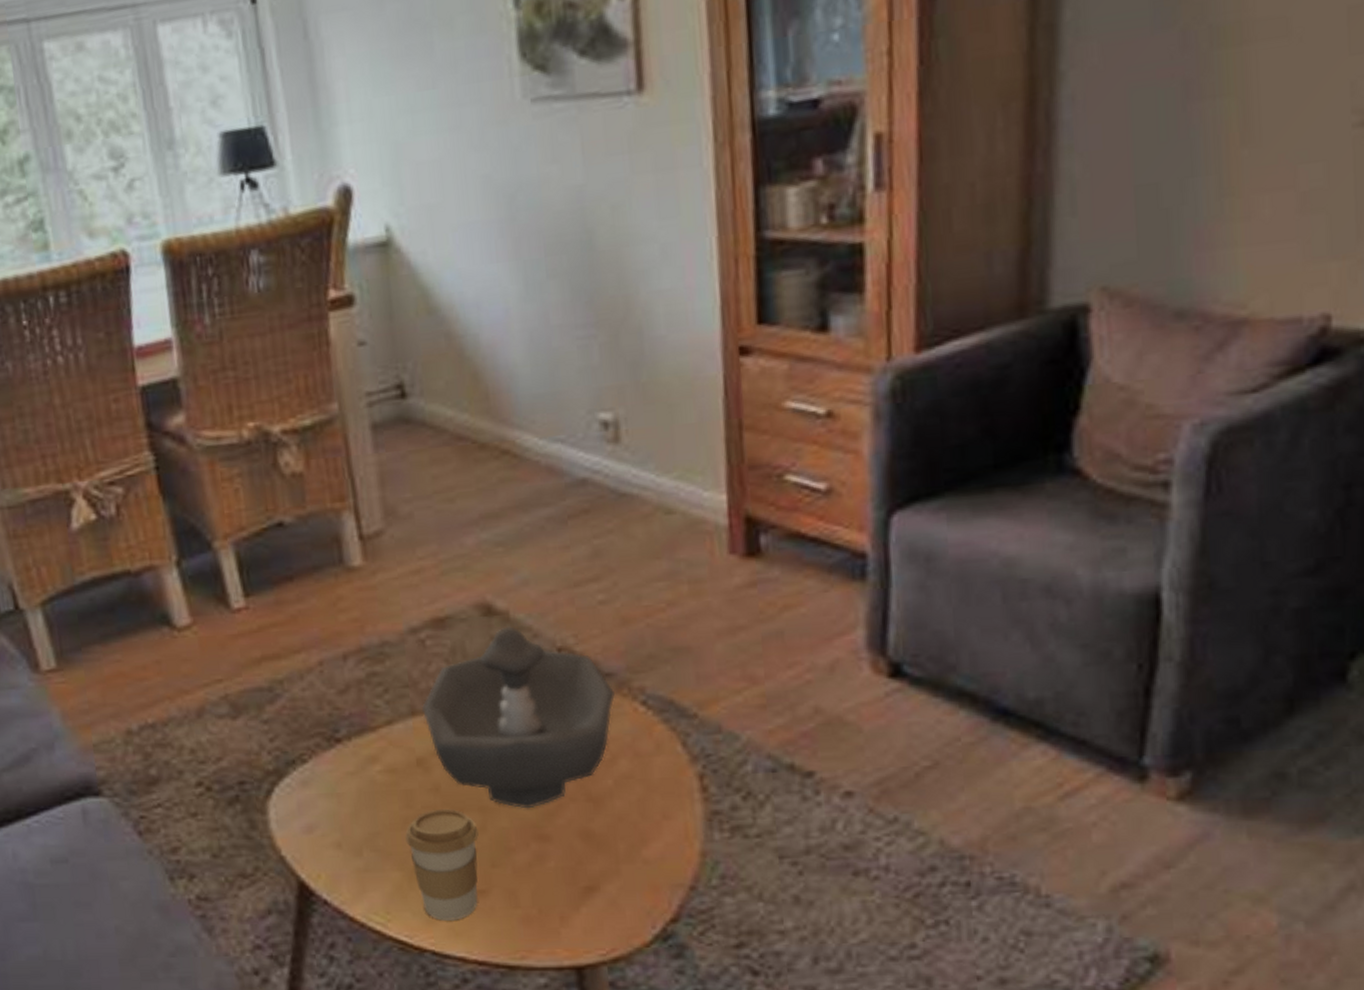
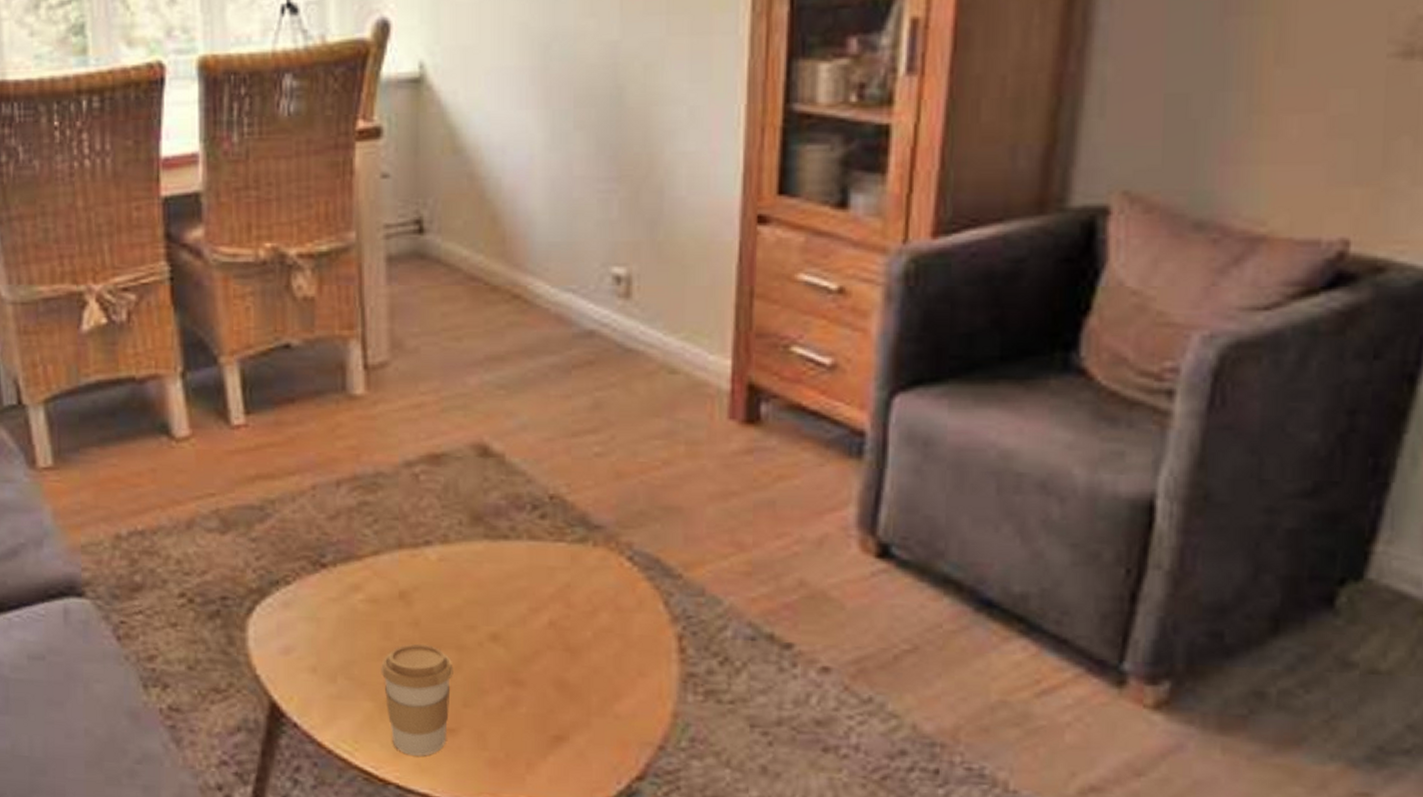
decorative bowl: present [421,626,616,809] -> none [408,469,603,653]

